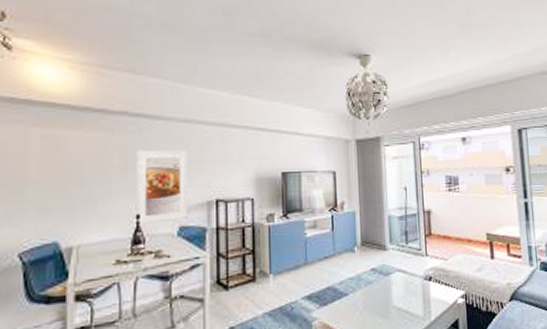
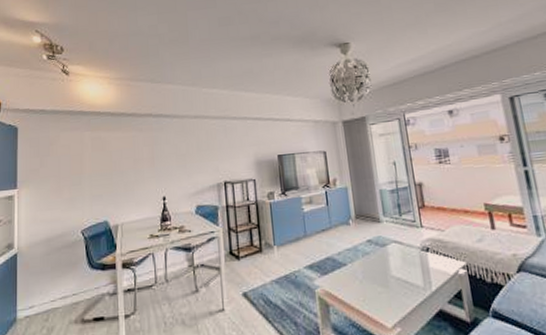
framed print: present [136,149,187,224] -> none [160,141,202,205]

